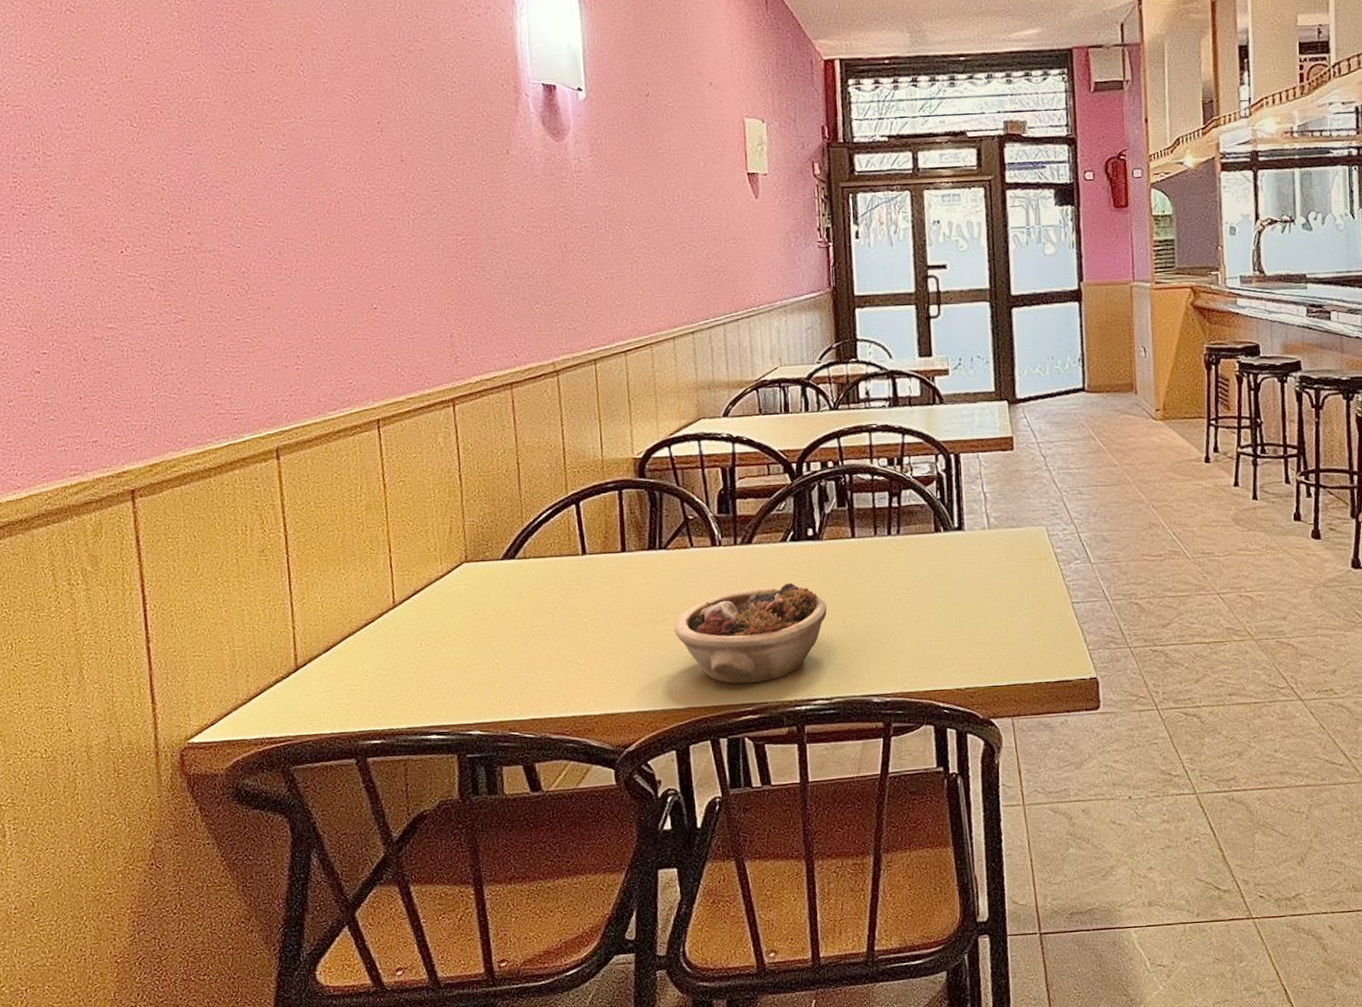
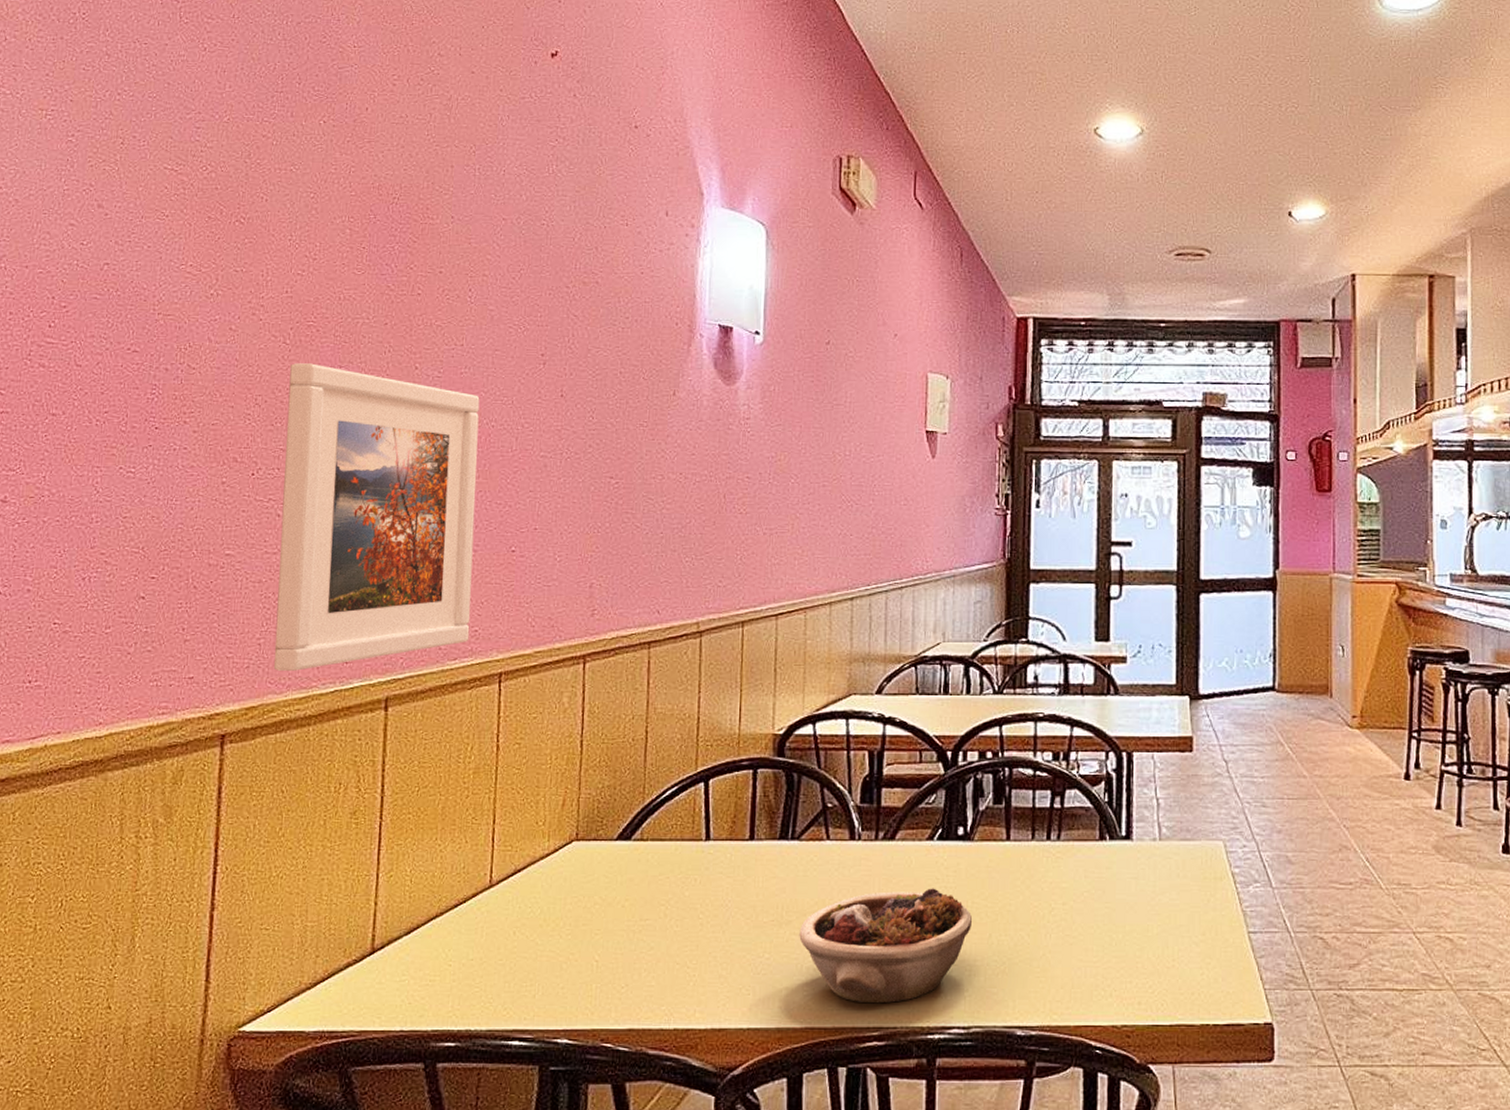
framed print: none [141,144,345,430] -> present [273,363,480,671]

